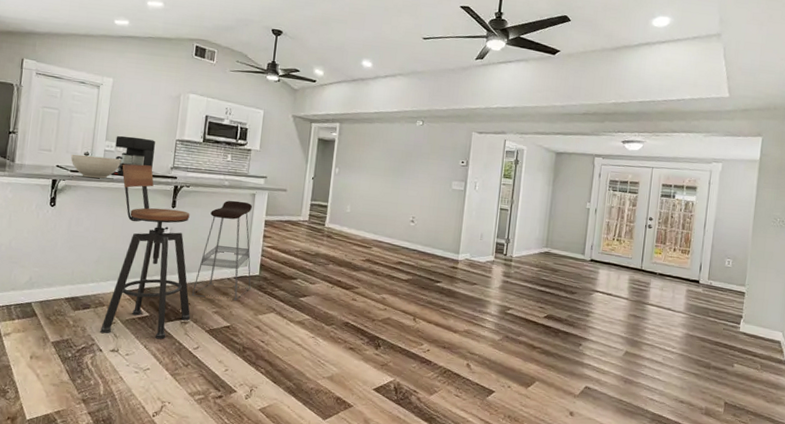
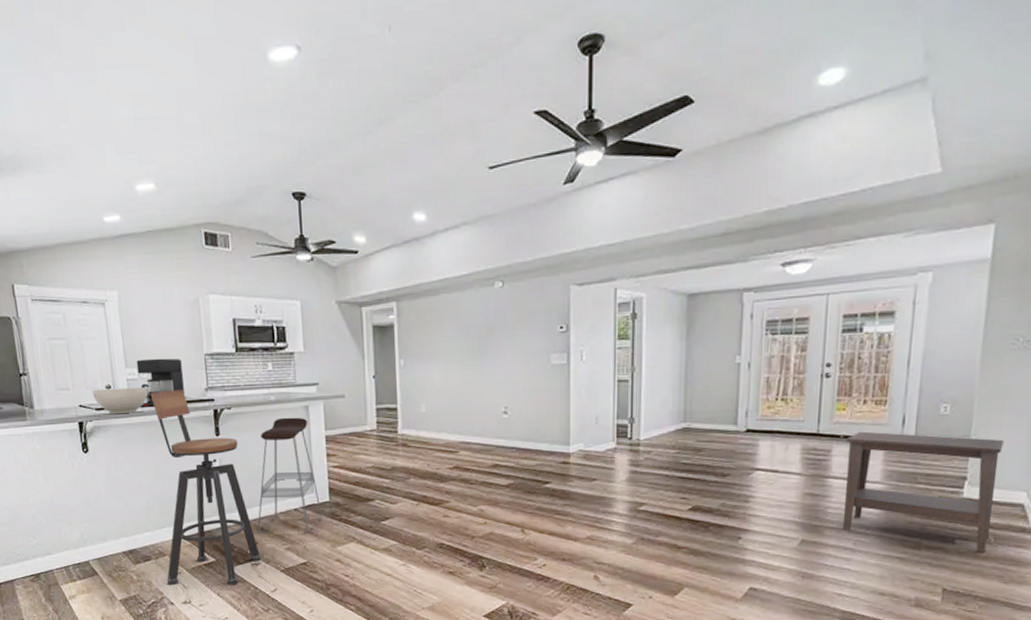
side table: none [655,271,767,377] -> present [842,431,1004,554]

